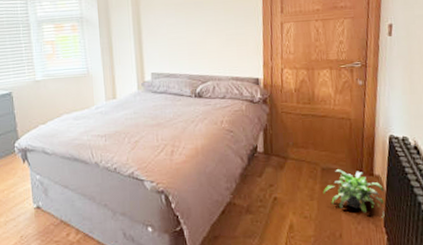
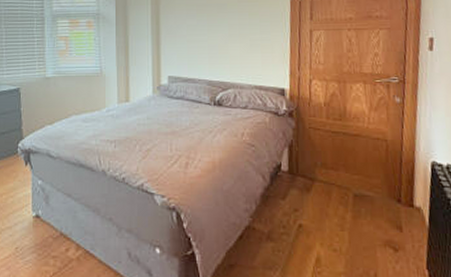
potted plant: present [323,169,385,217] -> none [355,197,427,257]

